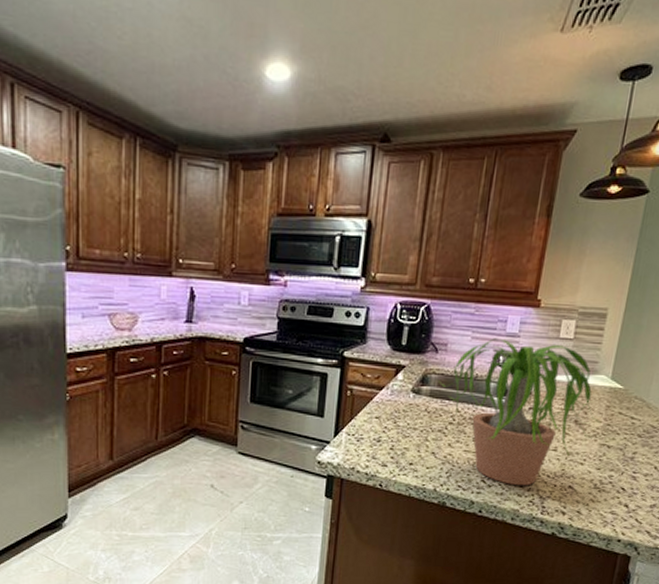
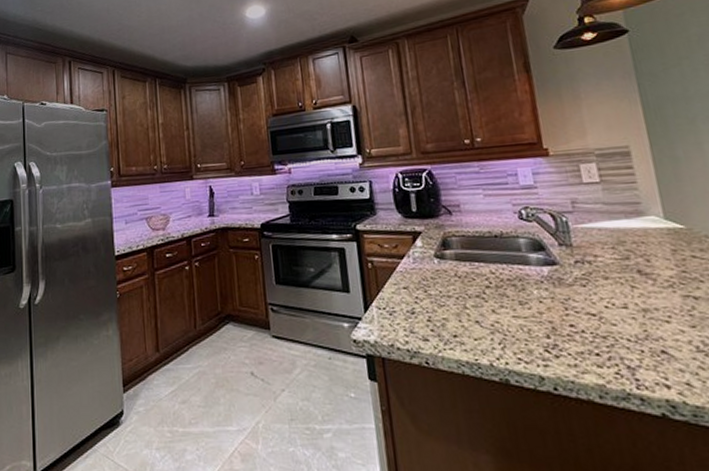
potted plant: present [438,338,608,486] -> none [461,190,684,355]

